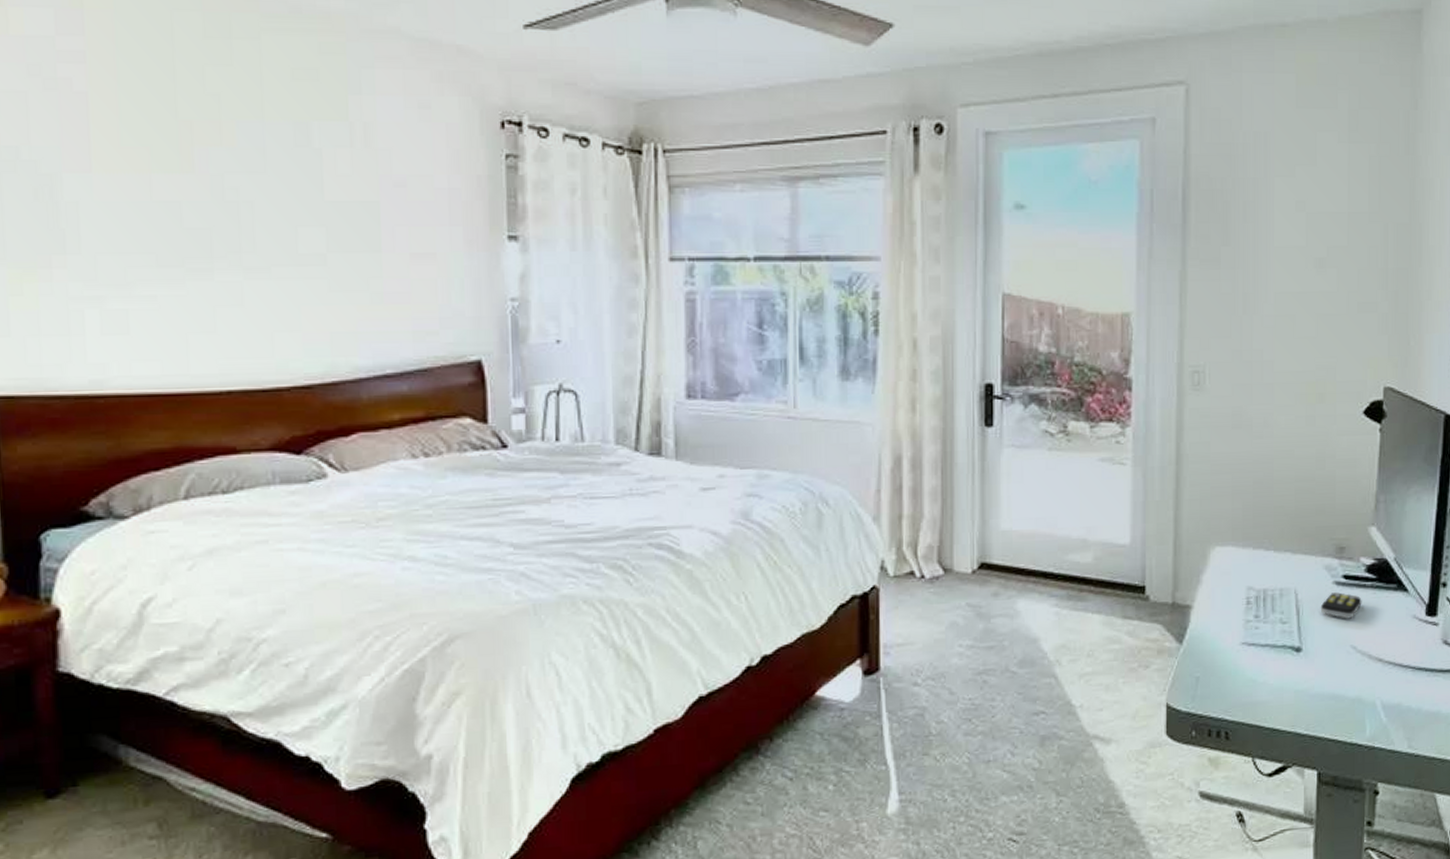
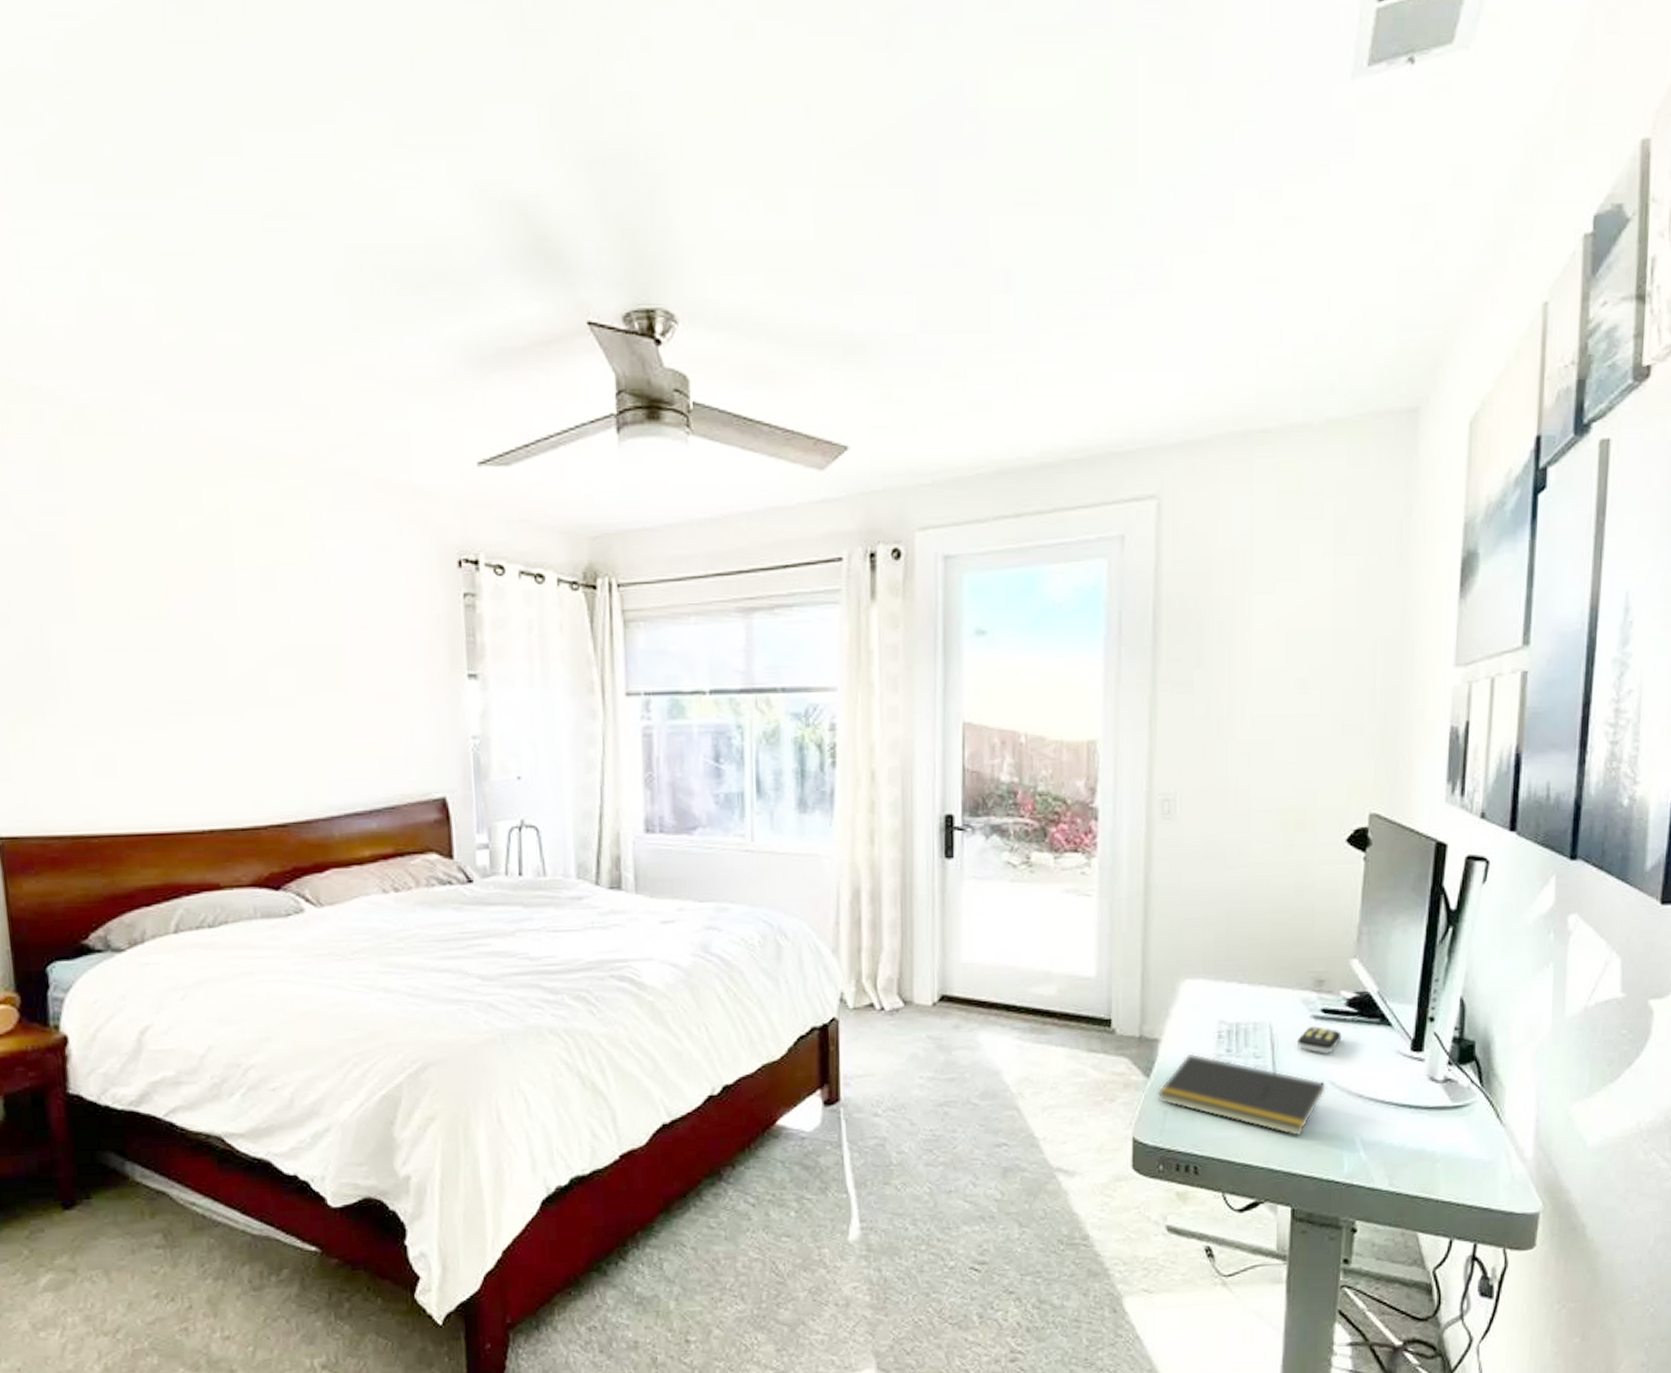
notepad: none [1189,619,1349,701] -> present [1157,1053,1327,1137]

